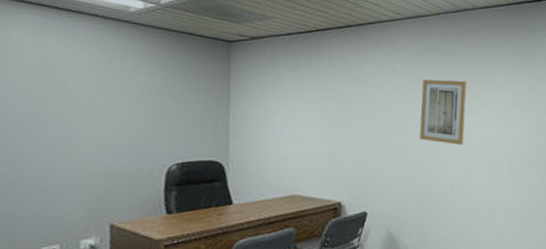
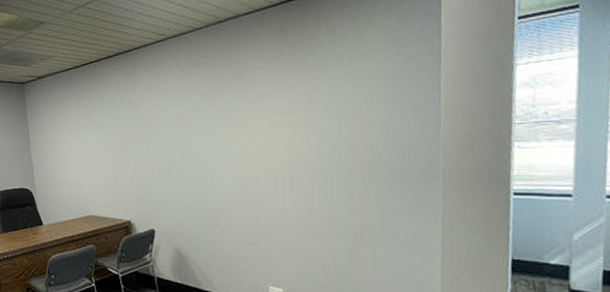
wall art: present [419,79,467,146] -> none [192,93,241,161]

